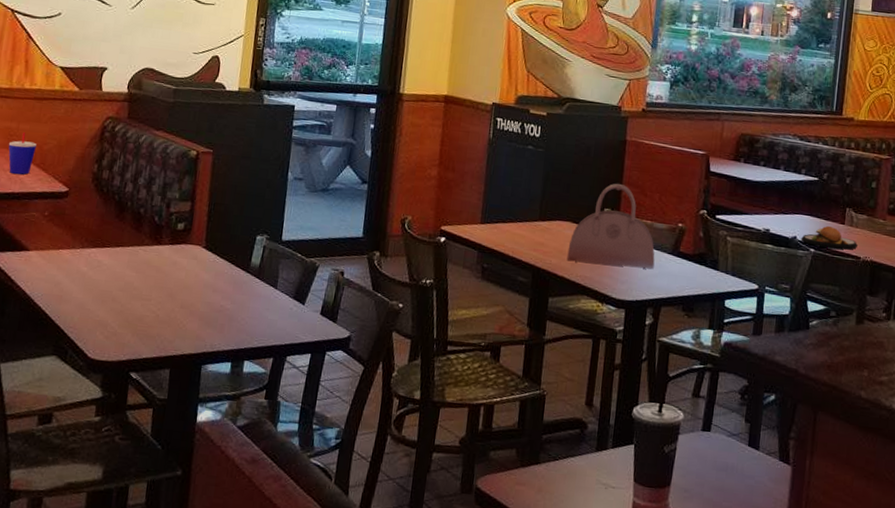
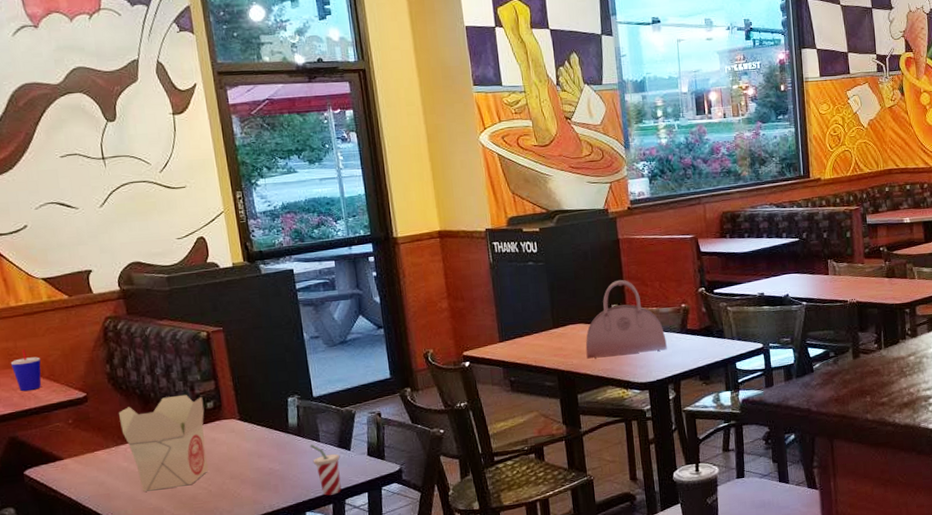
takeout container: none [90,209,176,305] -> present [119,394,208,492]
beverage cup: none [264,290,293,349] -> present [310,444,342,496]
burger: present [801,226,858,250] -> none [793,279,843,299]

